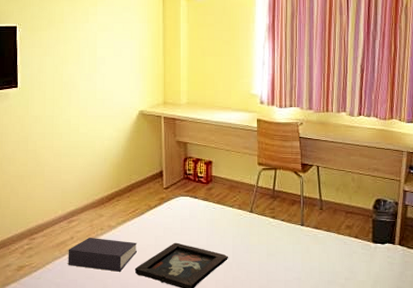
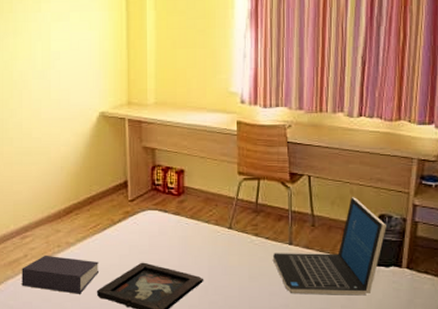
laptop: none [287,184,382,269] -> present [272,197,386,296]

